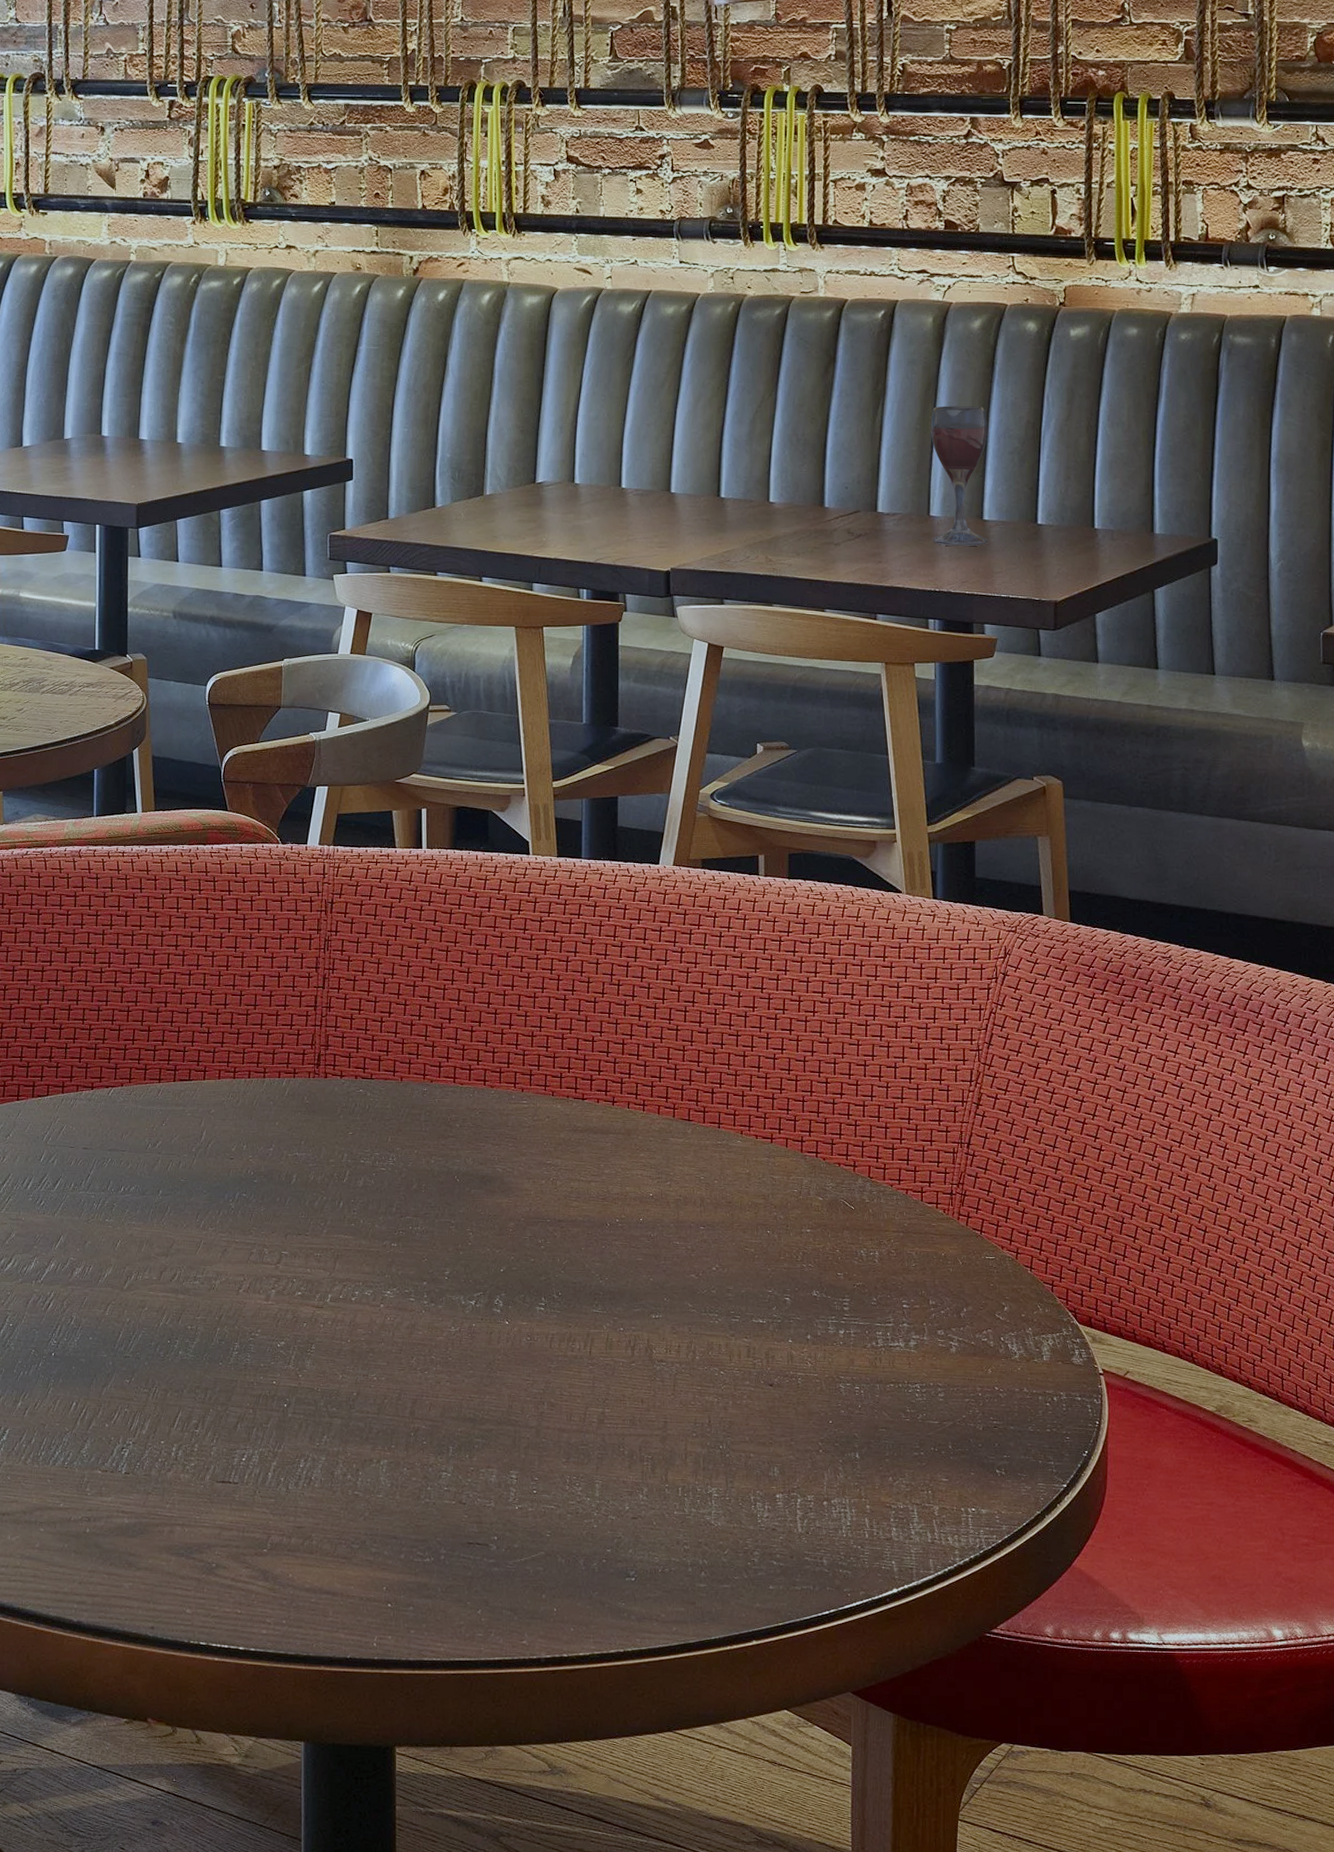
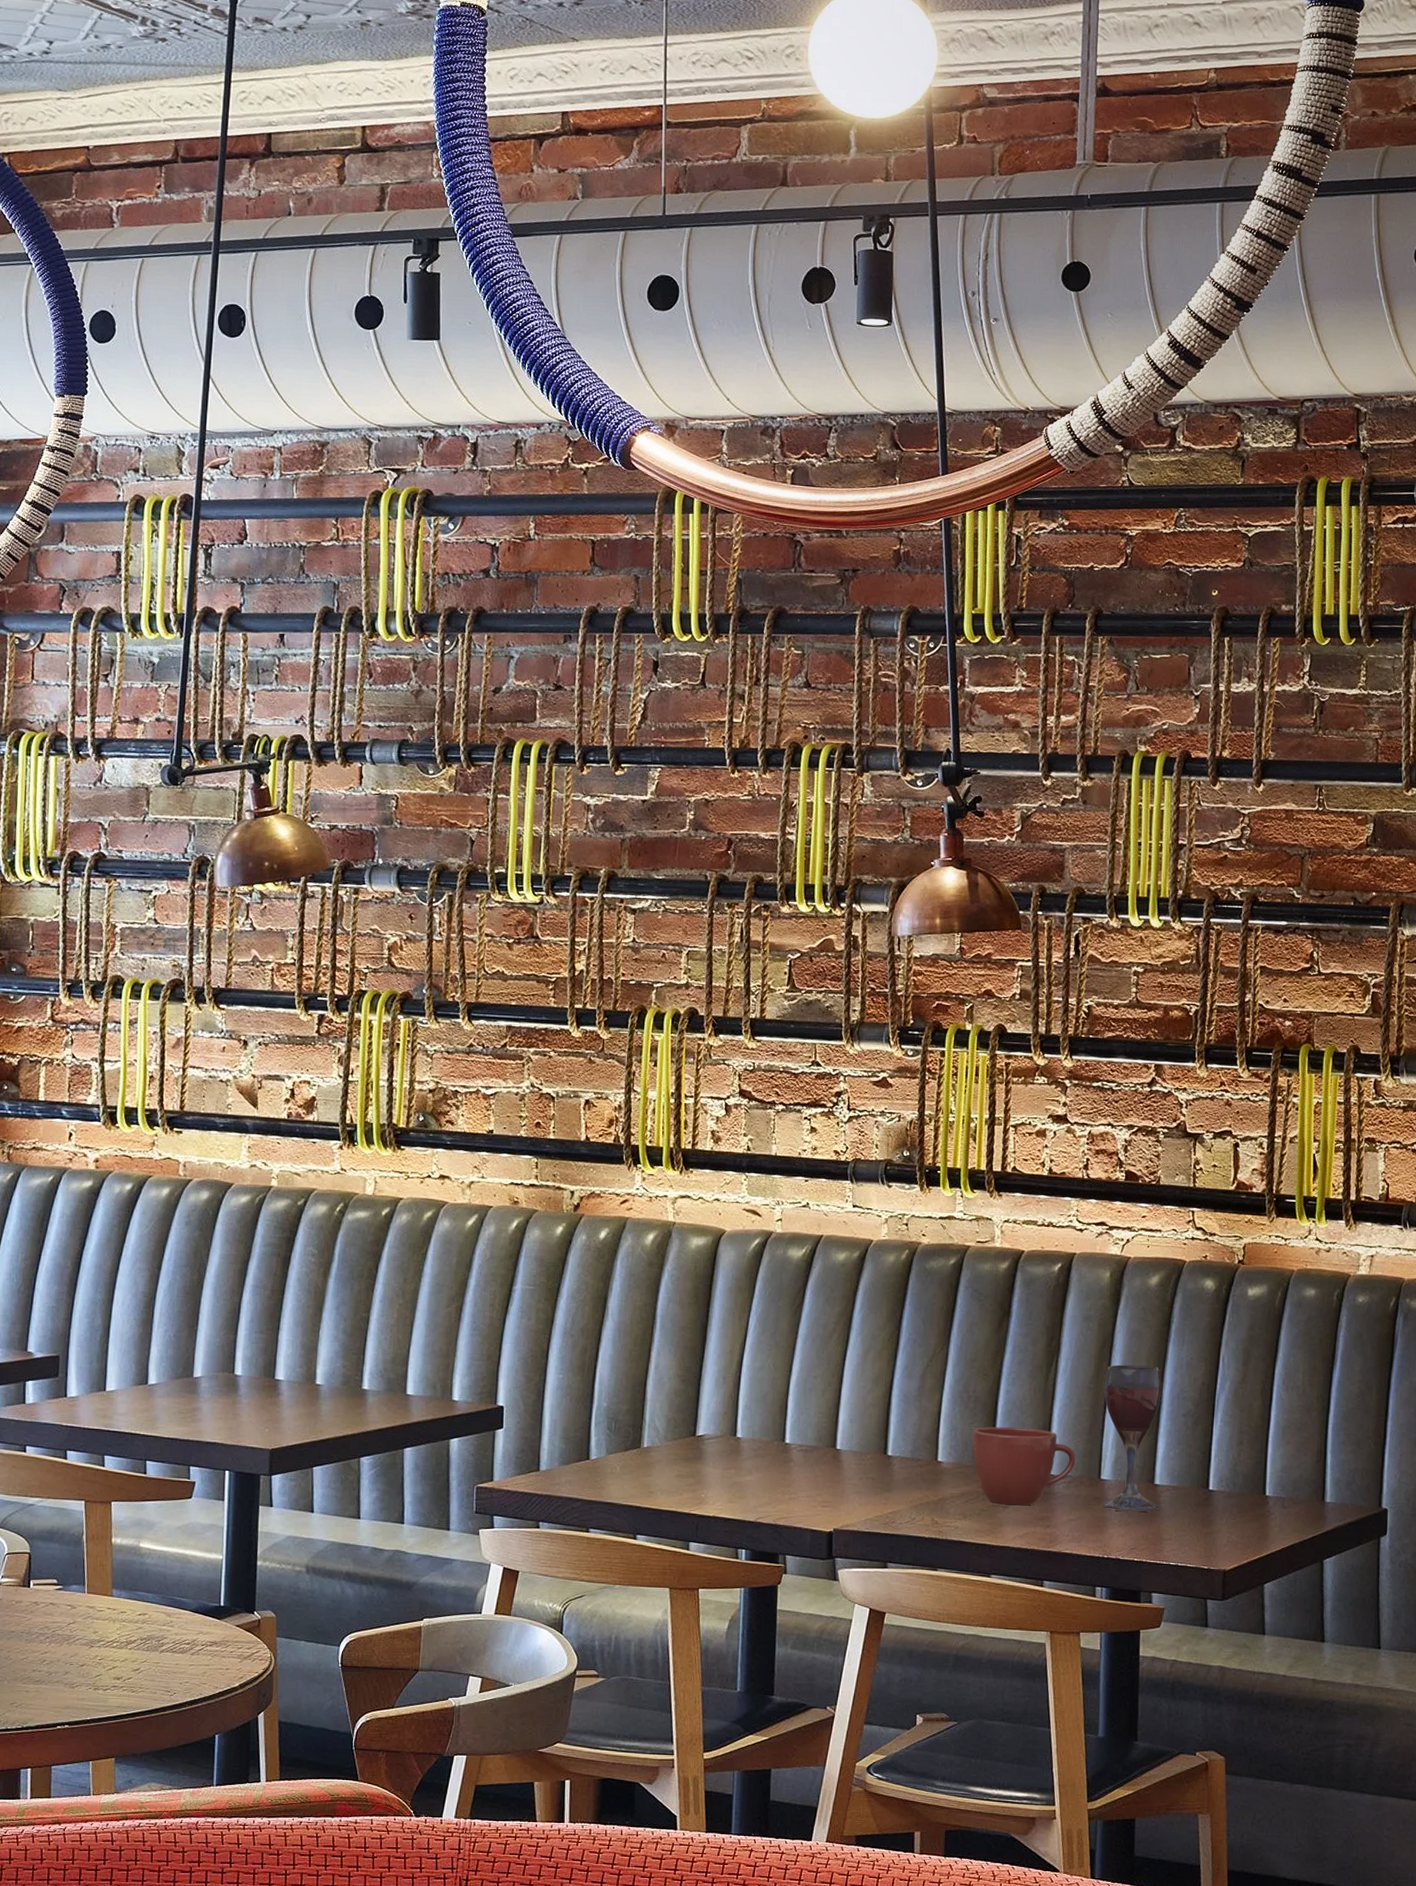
cup: none [803,468,905,543] -> present [973,1426,1076,1506]

